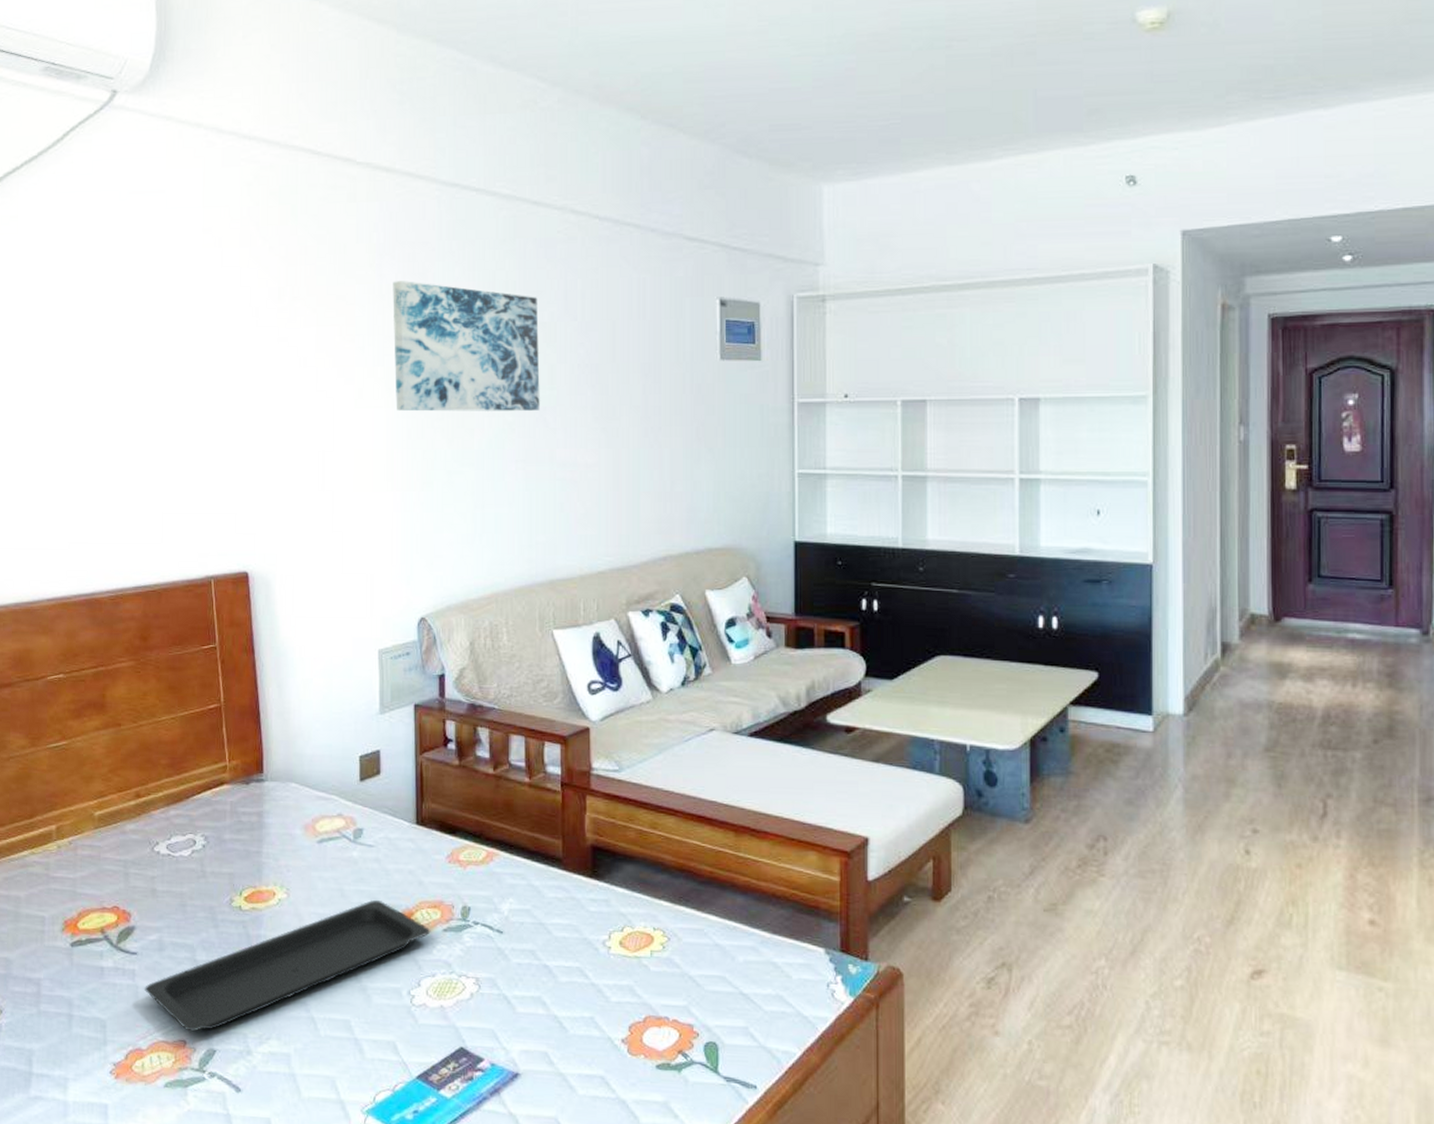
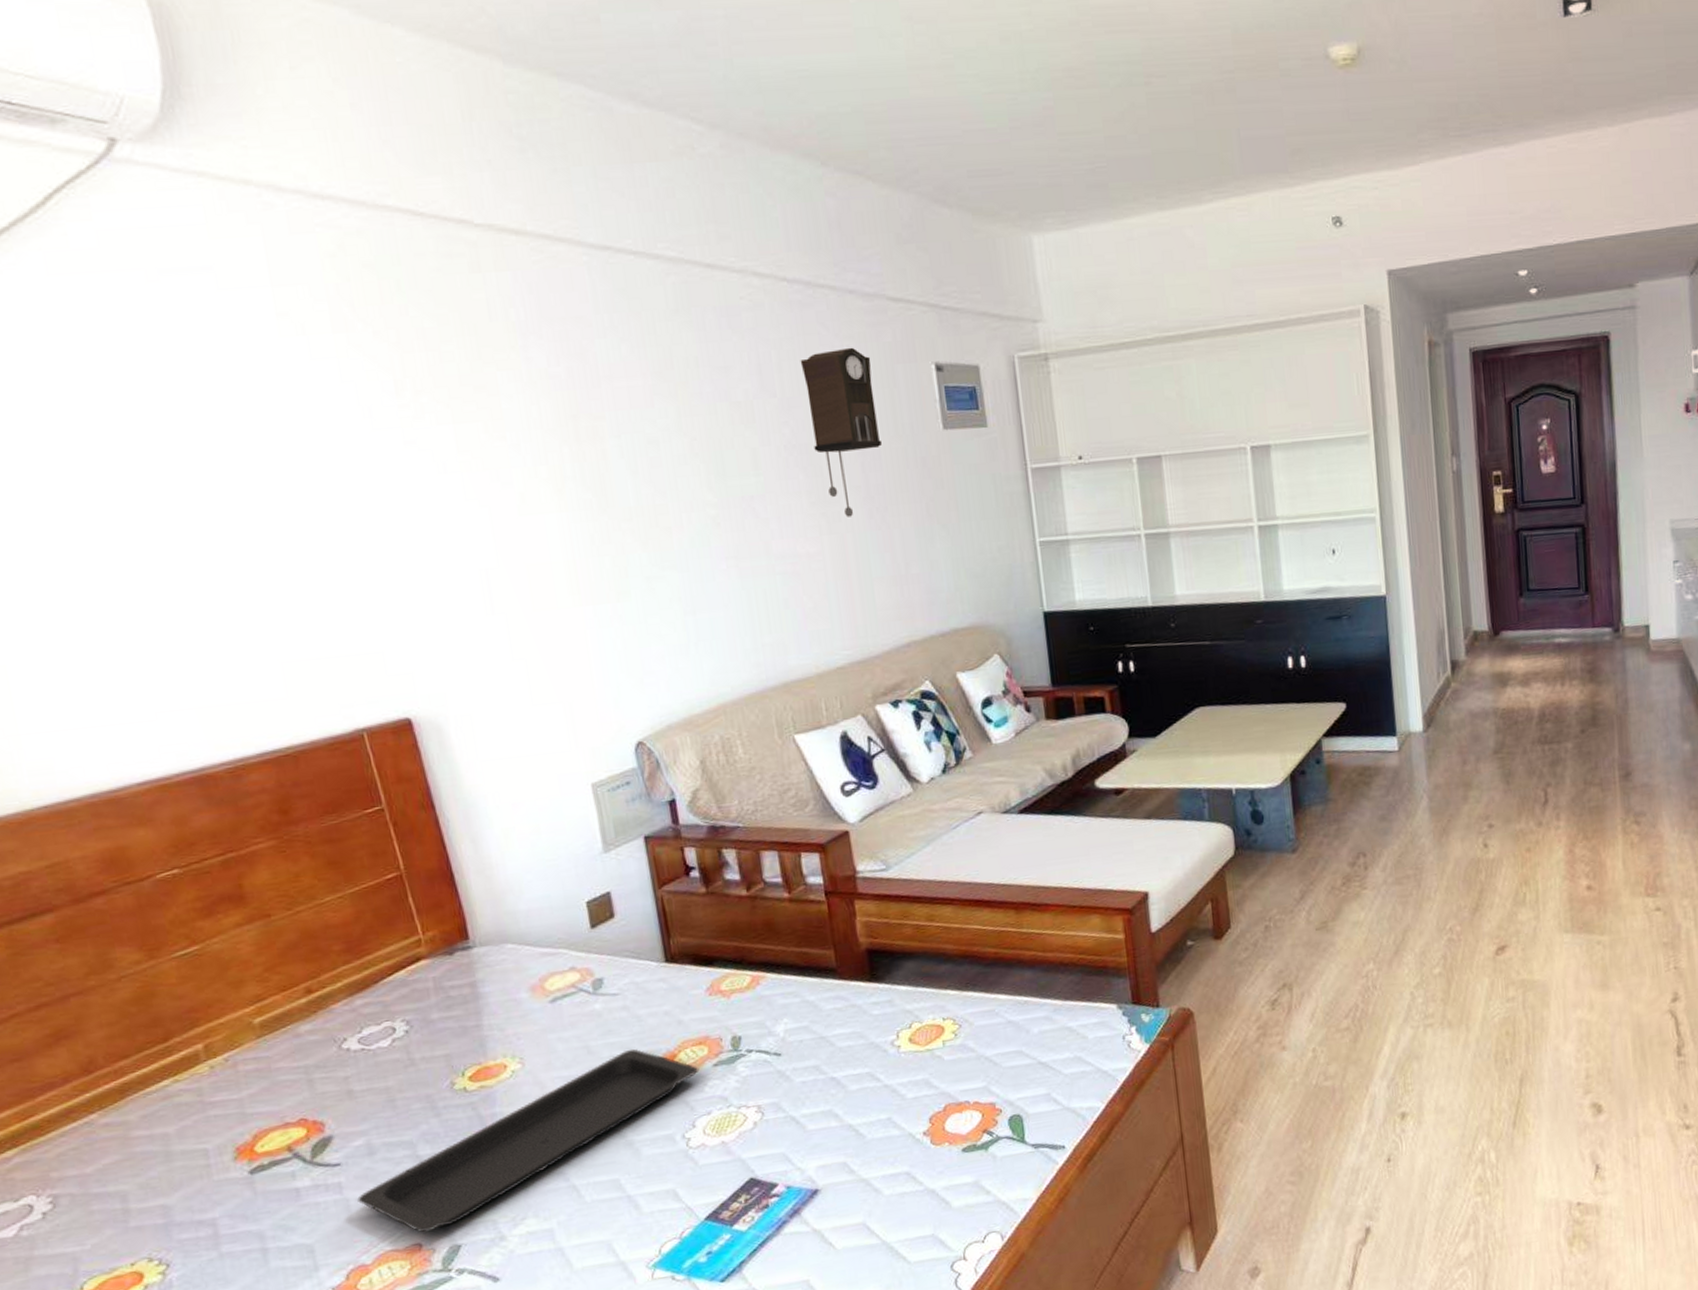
wall art: present [392,281,540,412] -> none [544,363,746,515]
pendulum clock: none [601,280,663,434] -> present [800,347,882,517]

